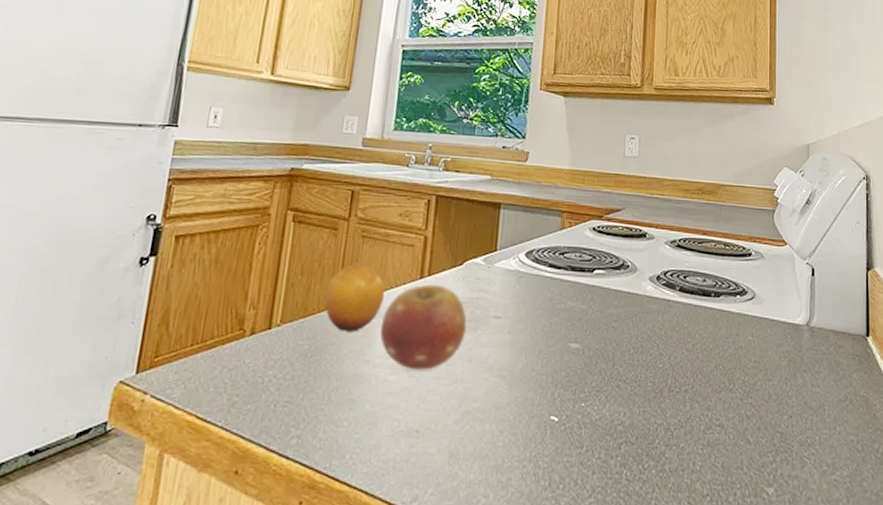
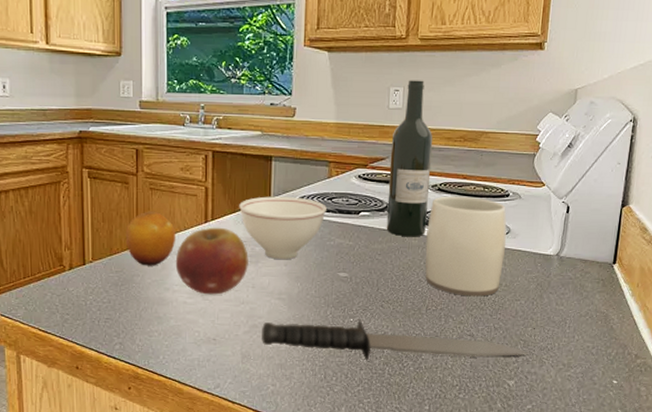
bowl: none [460,249,558,326] -> present [239,196,327,260]
knife: none [475,404,790,461] -> present [262,319,531,361]
wine bottle: none [622,128,671,301] -> present [386,80,433,237]
mug: none [665,253,753,375] -> present [425,196,507,297]

